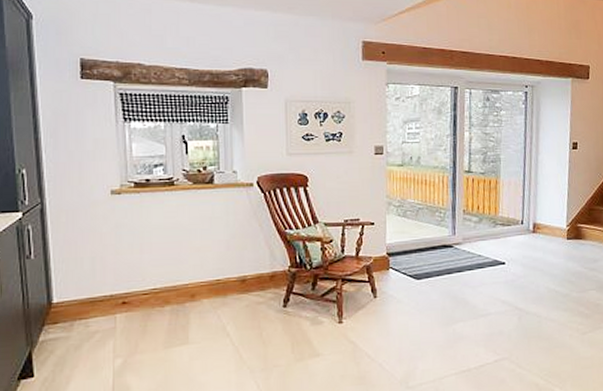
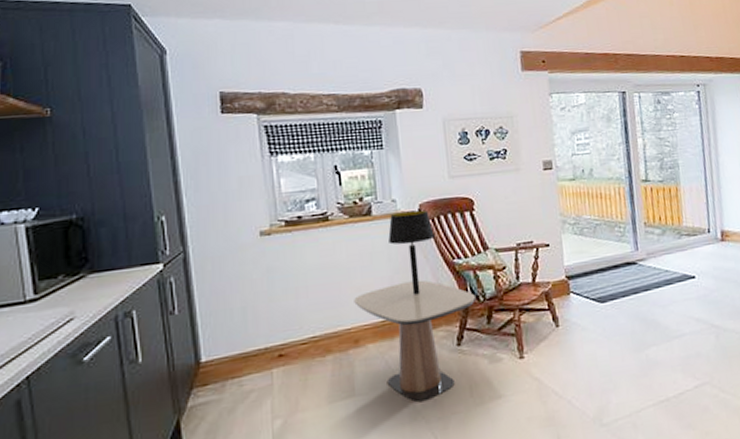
side table: none [193,246,303,353] -> present [354,280,475,402]
table lamp: none [228,182,270,259] -> present [388,209,435,295]

